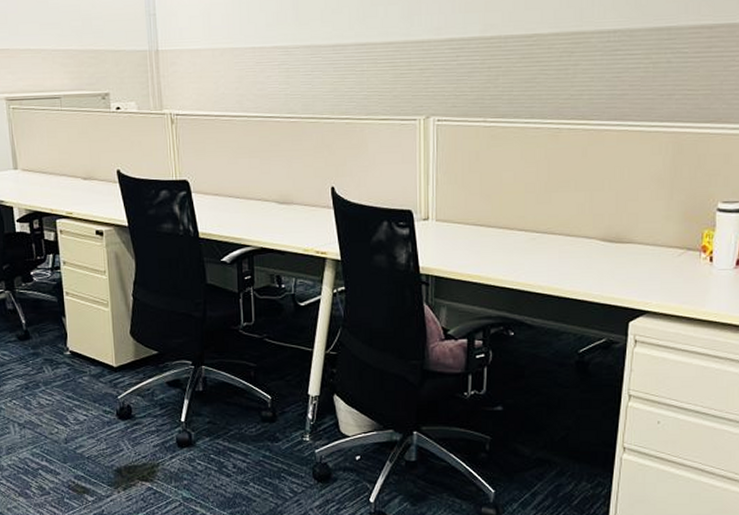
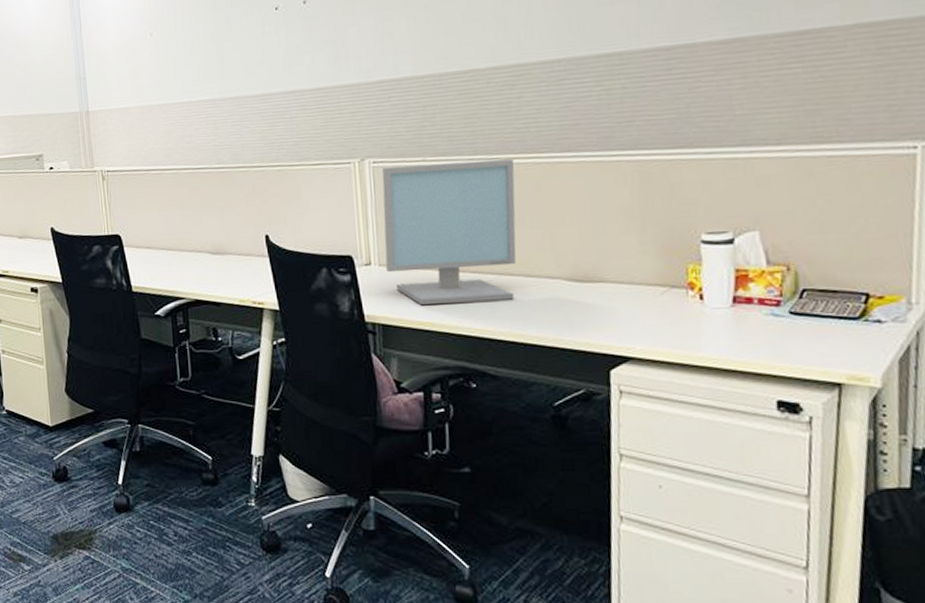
computer monitor: none [442,123,566,260] -> present [382,158,517,306]

